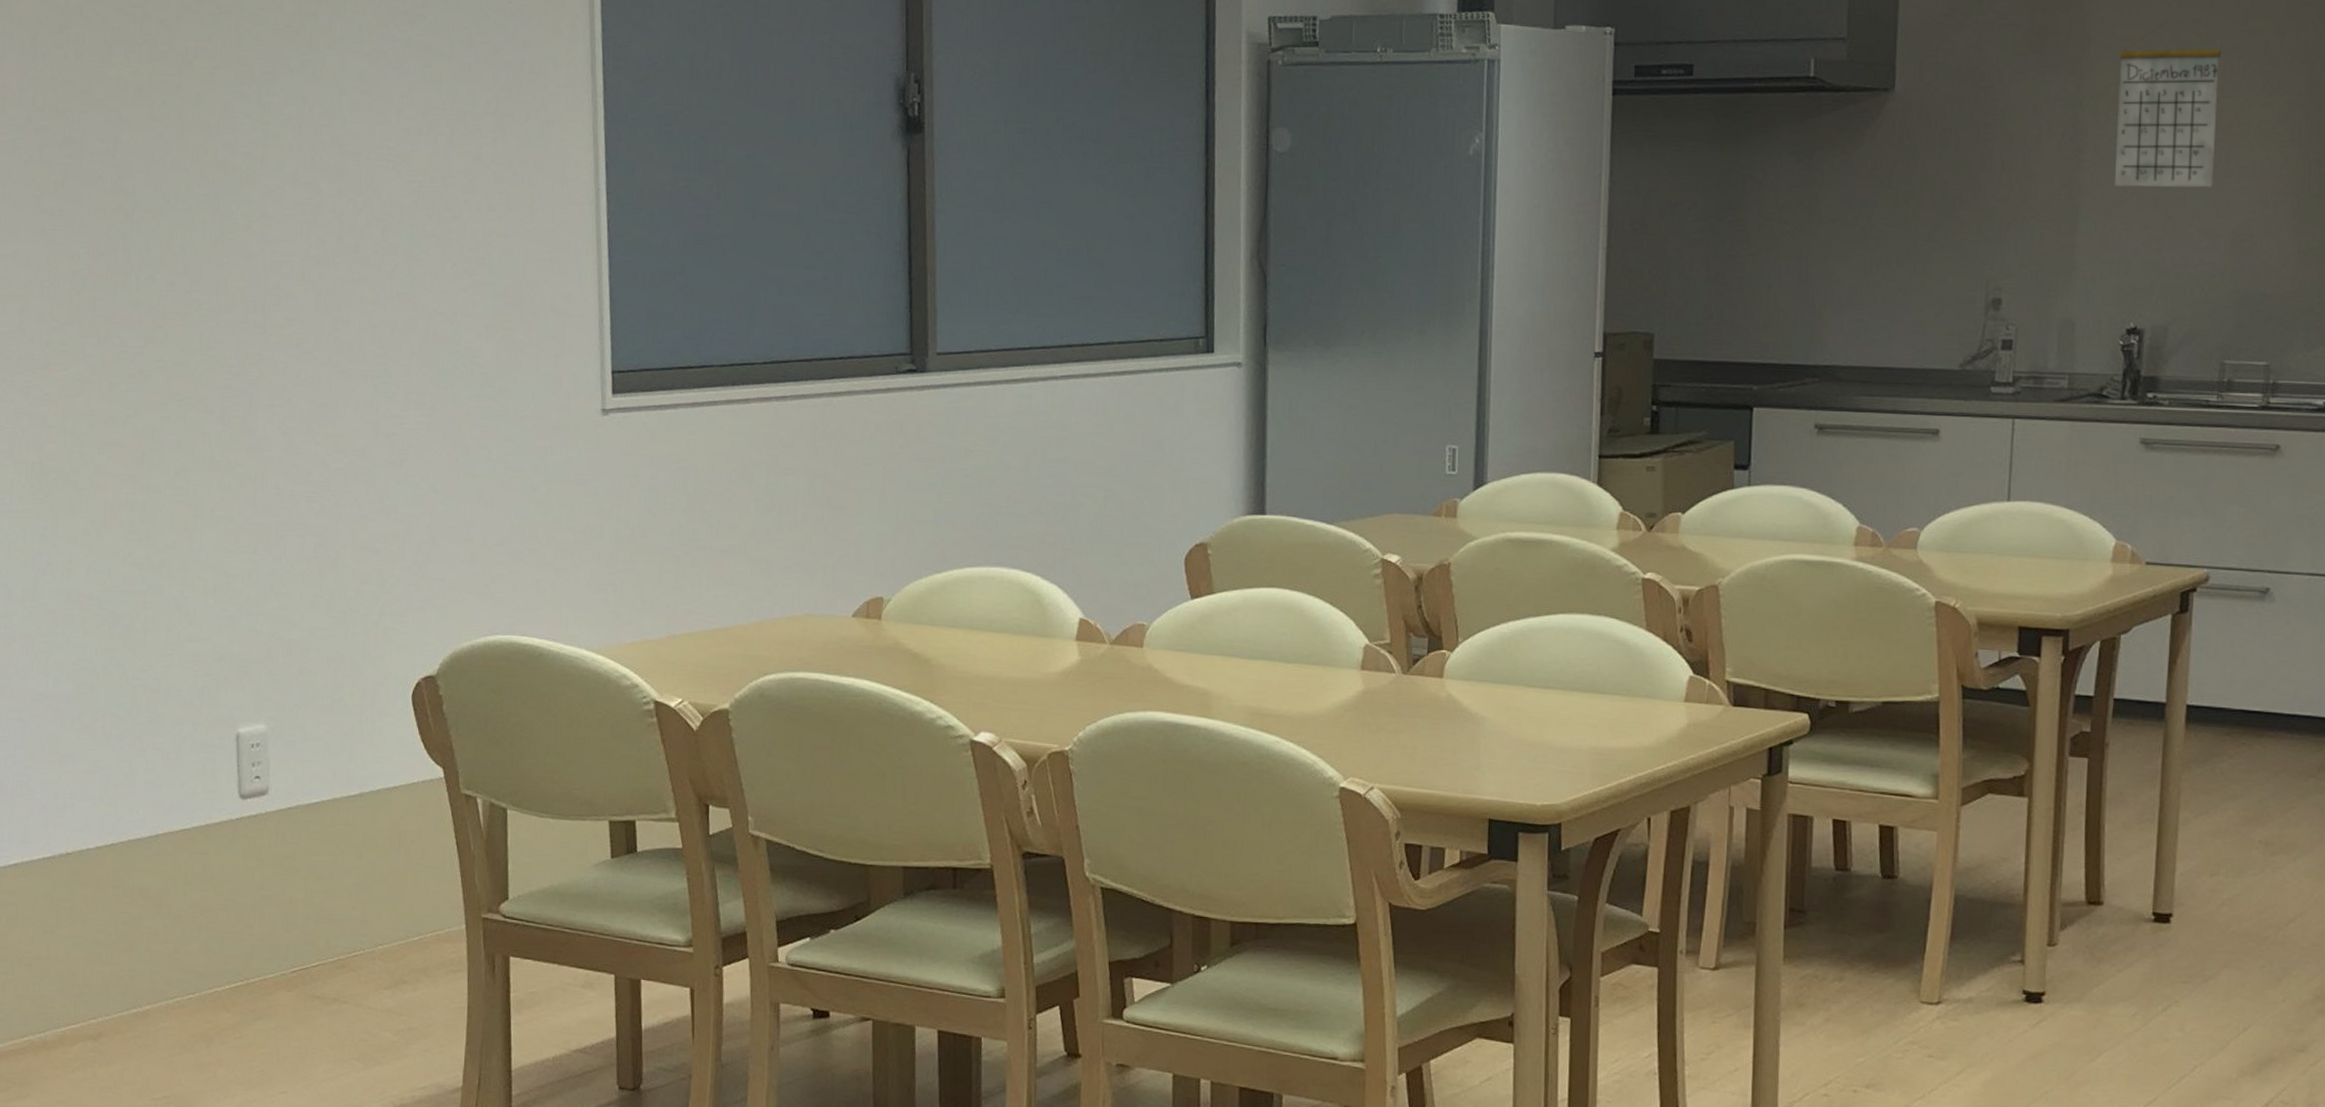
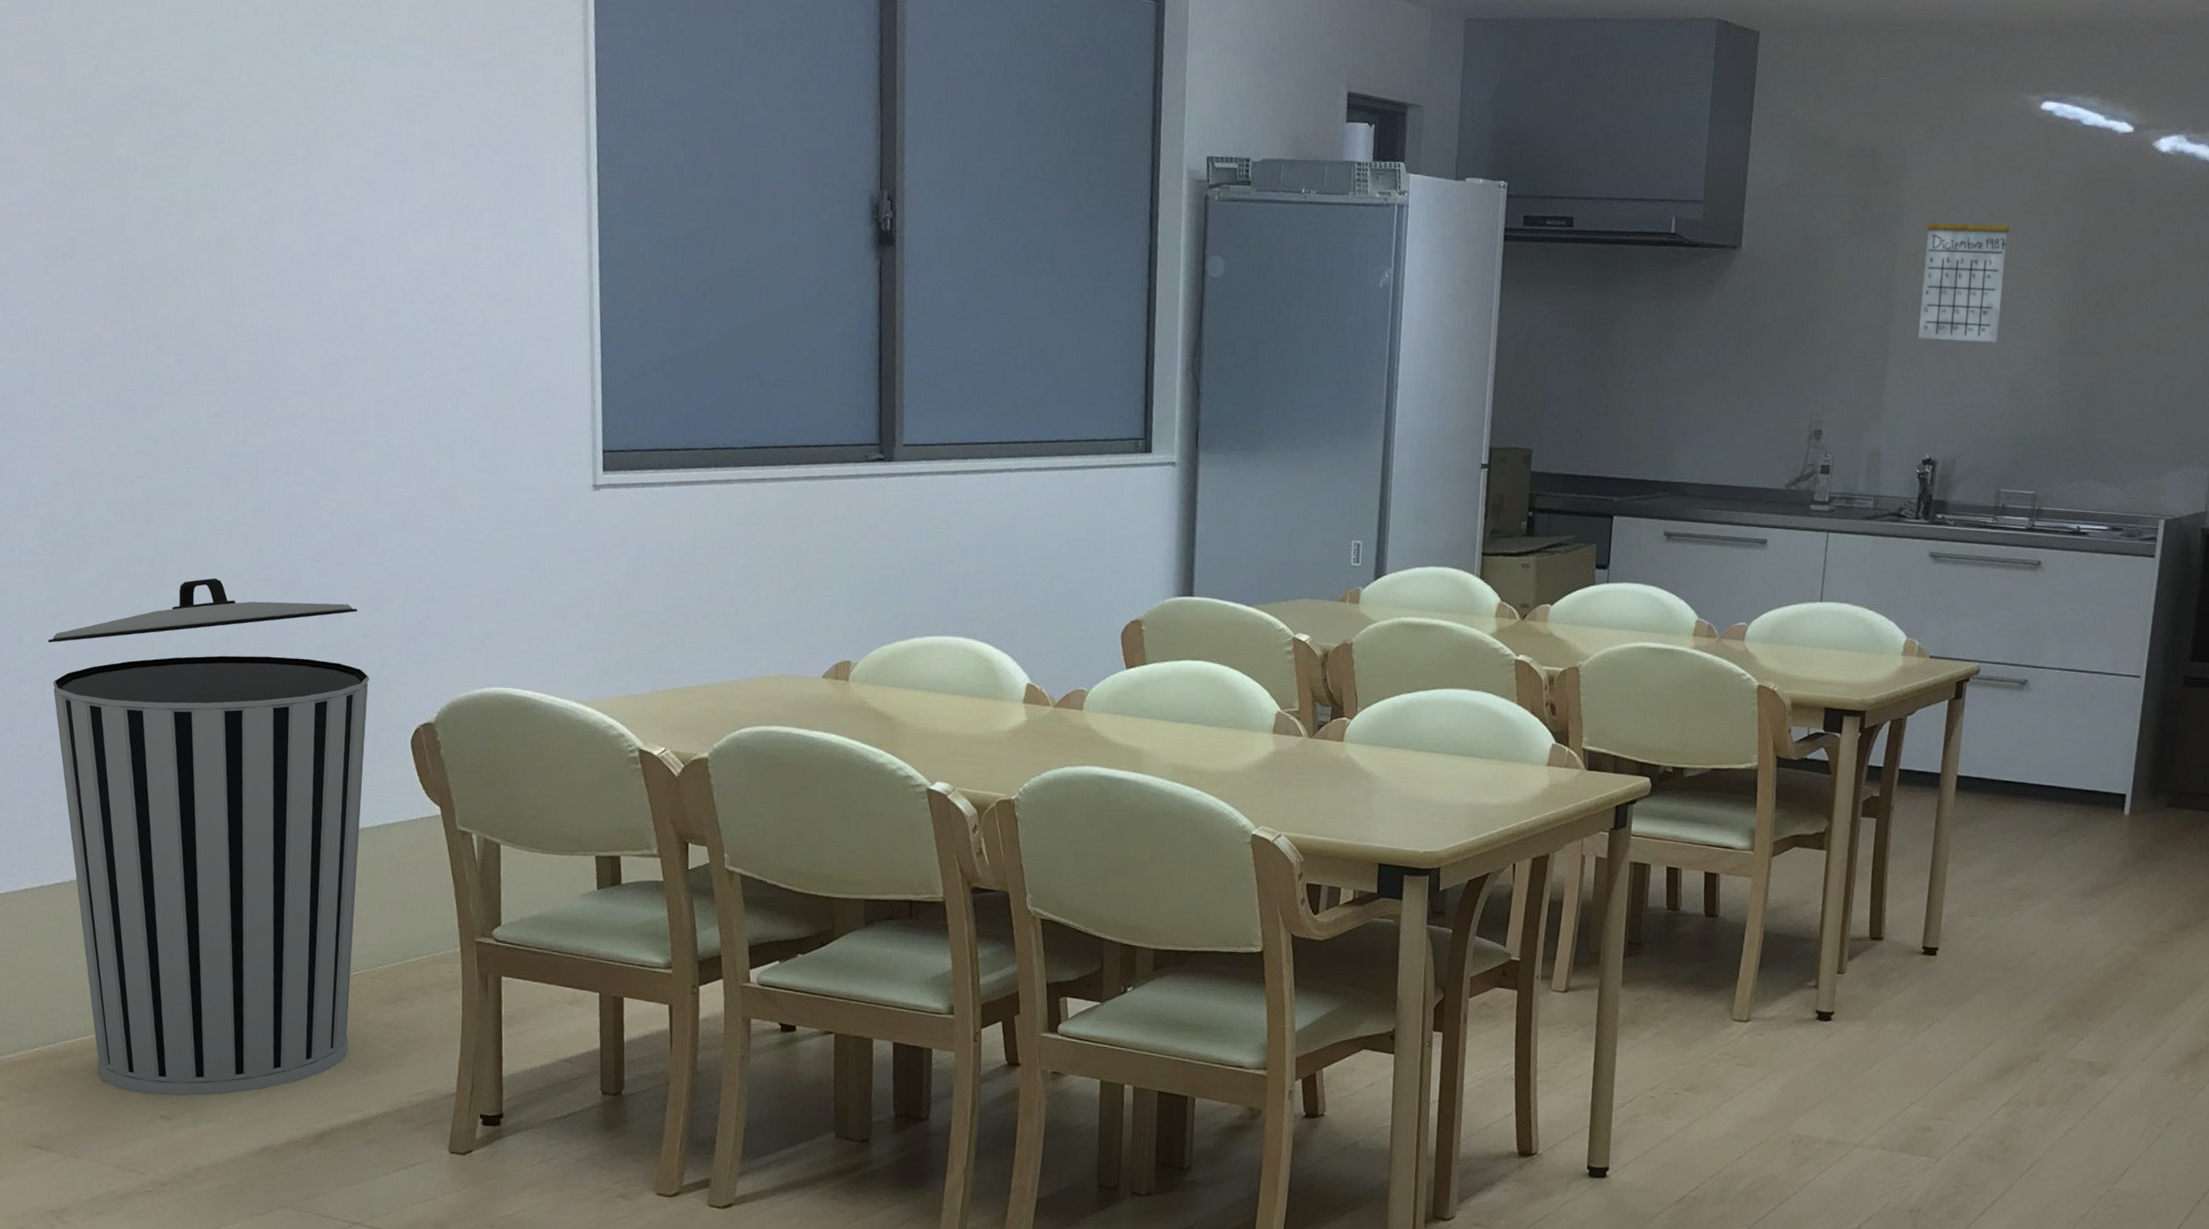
trash can: none [38,523,368,1091] -> present [47,578,369,1097]

